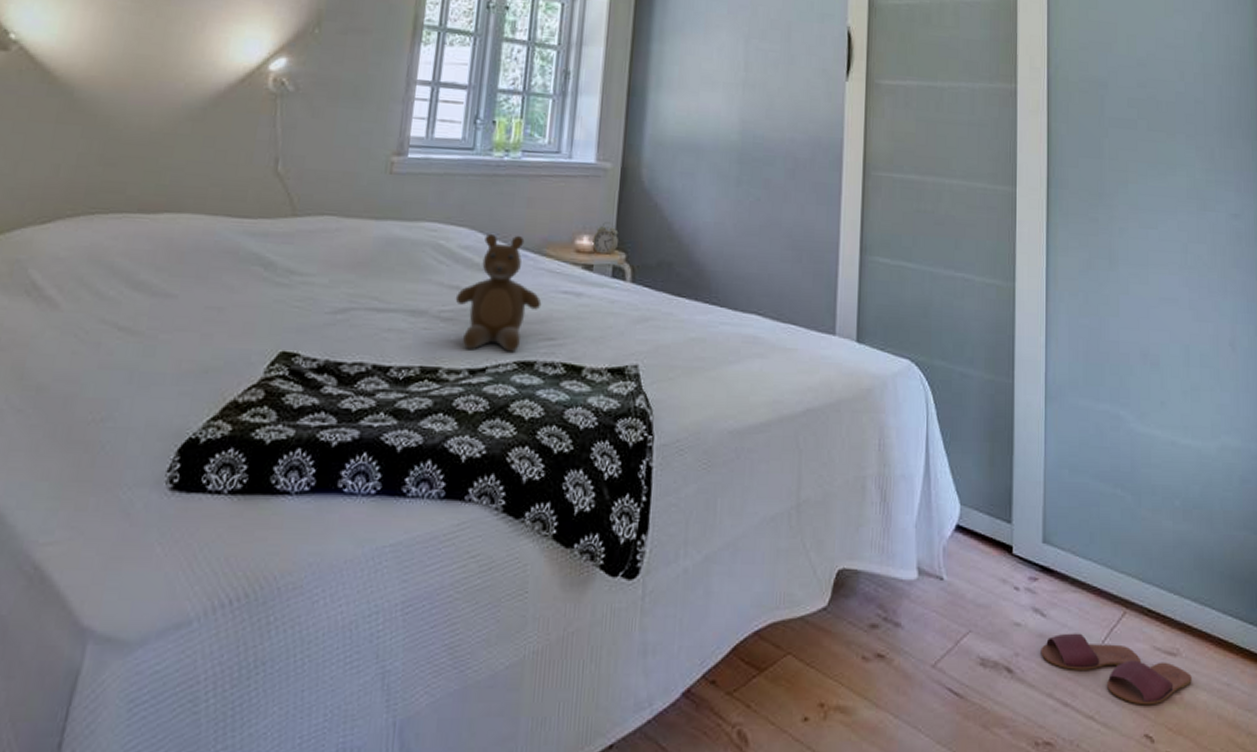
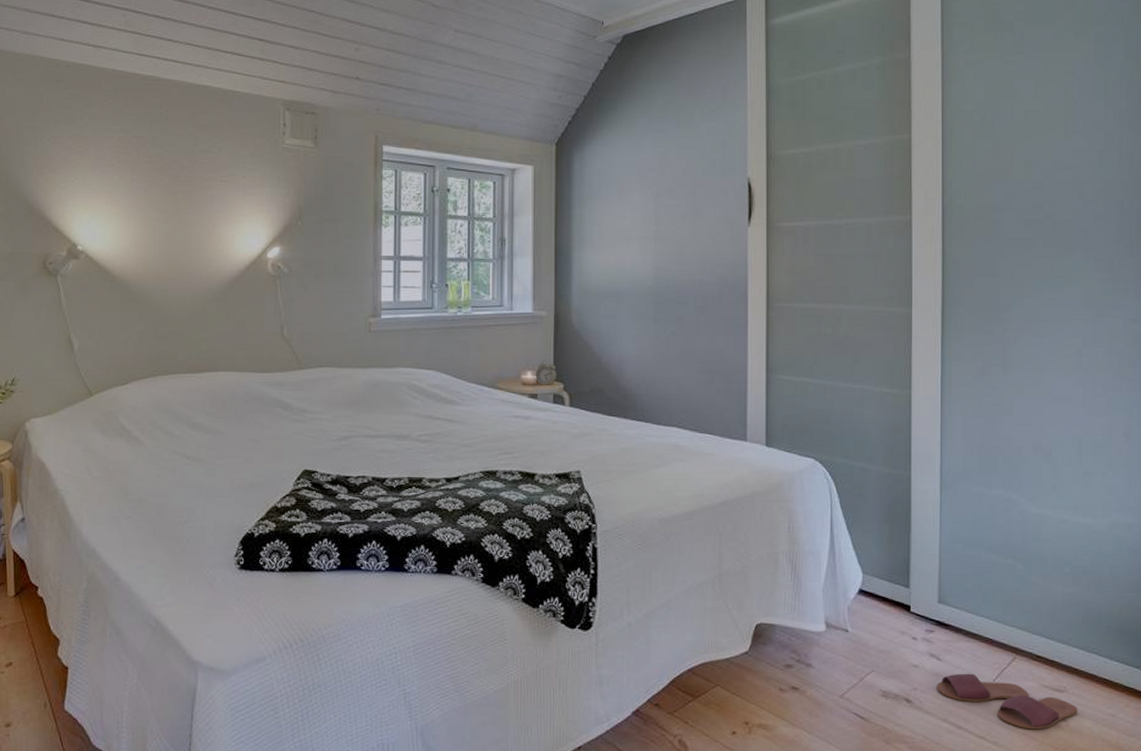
teddy bear: present [455,233,542,352] -> none [430,373,498,464]

